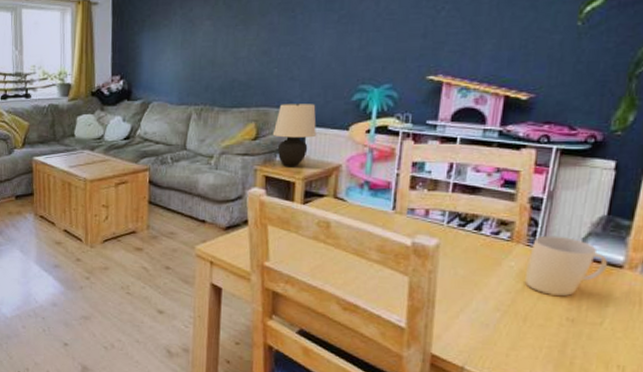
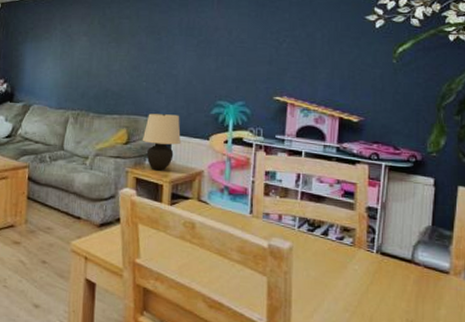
mug: present [524,235,608,297] -> none [367,242,437,299]

